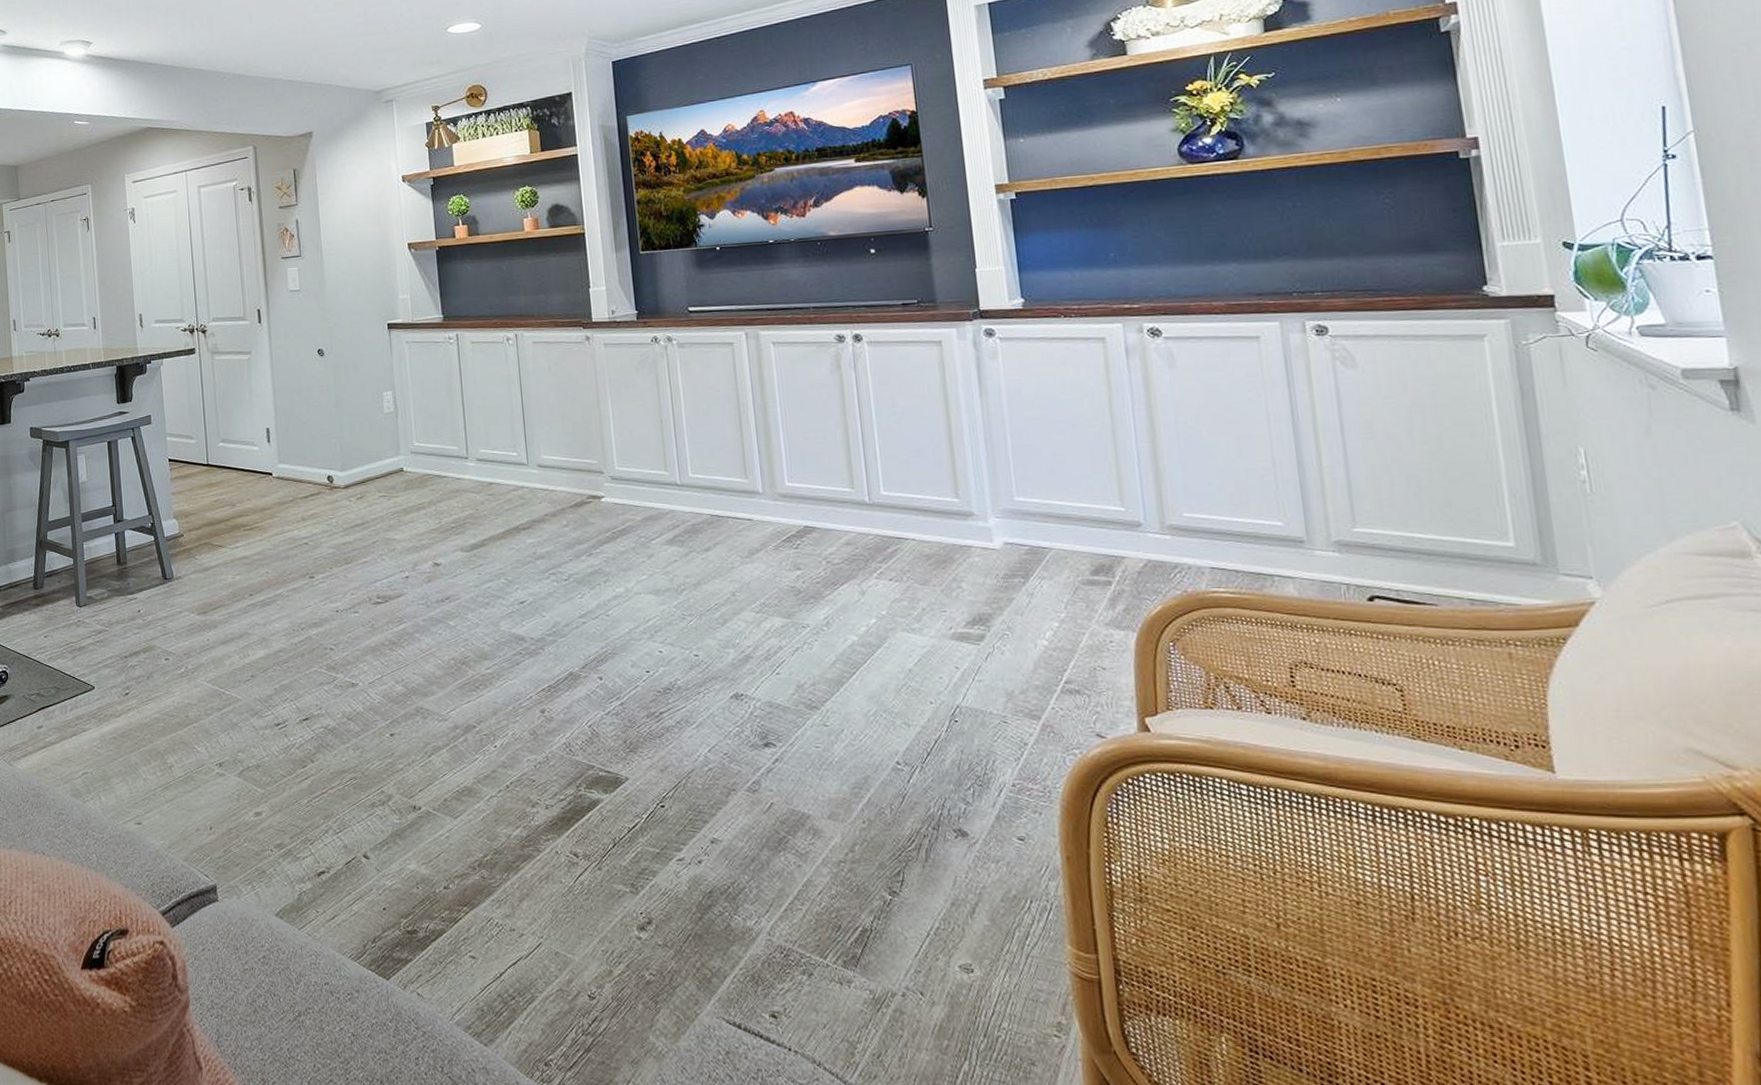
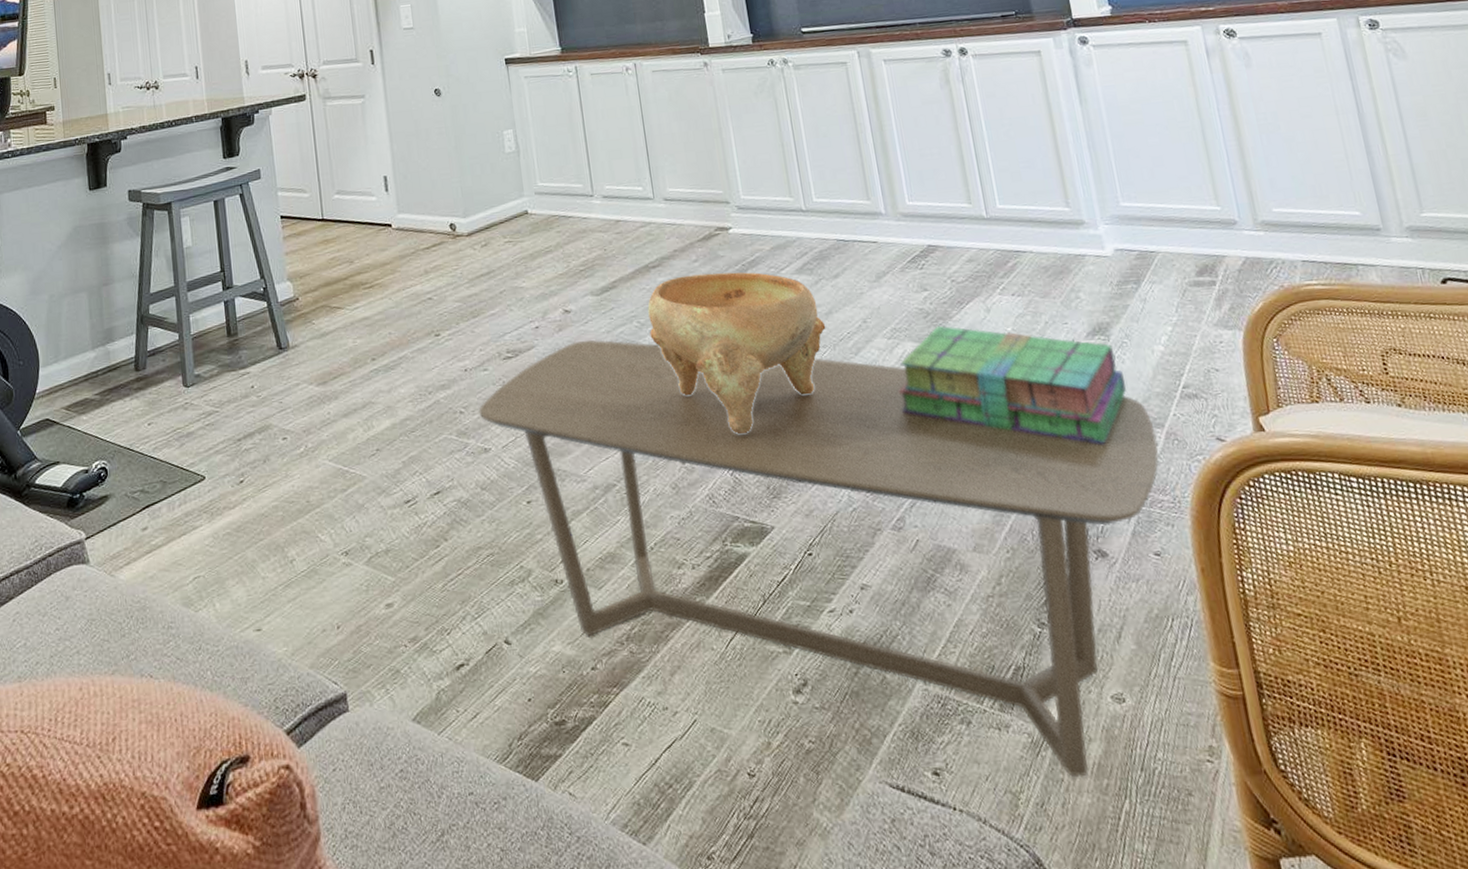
coffee table: none [348,592,1033,1036] -> present [478,339,1159,777]
decorative bowl: none [516,538,694,691] -> present [647,272,826,435]
stack of books: none [764,604,1004,730] -> present [899,325,1127,444]

